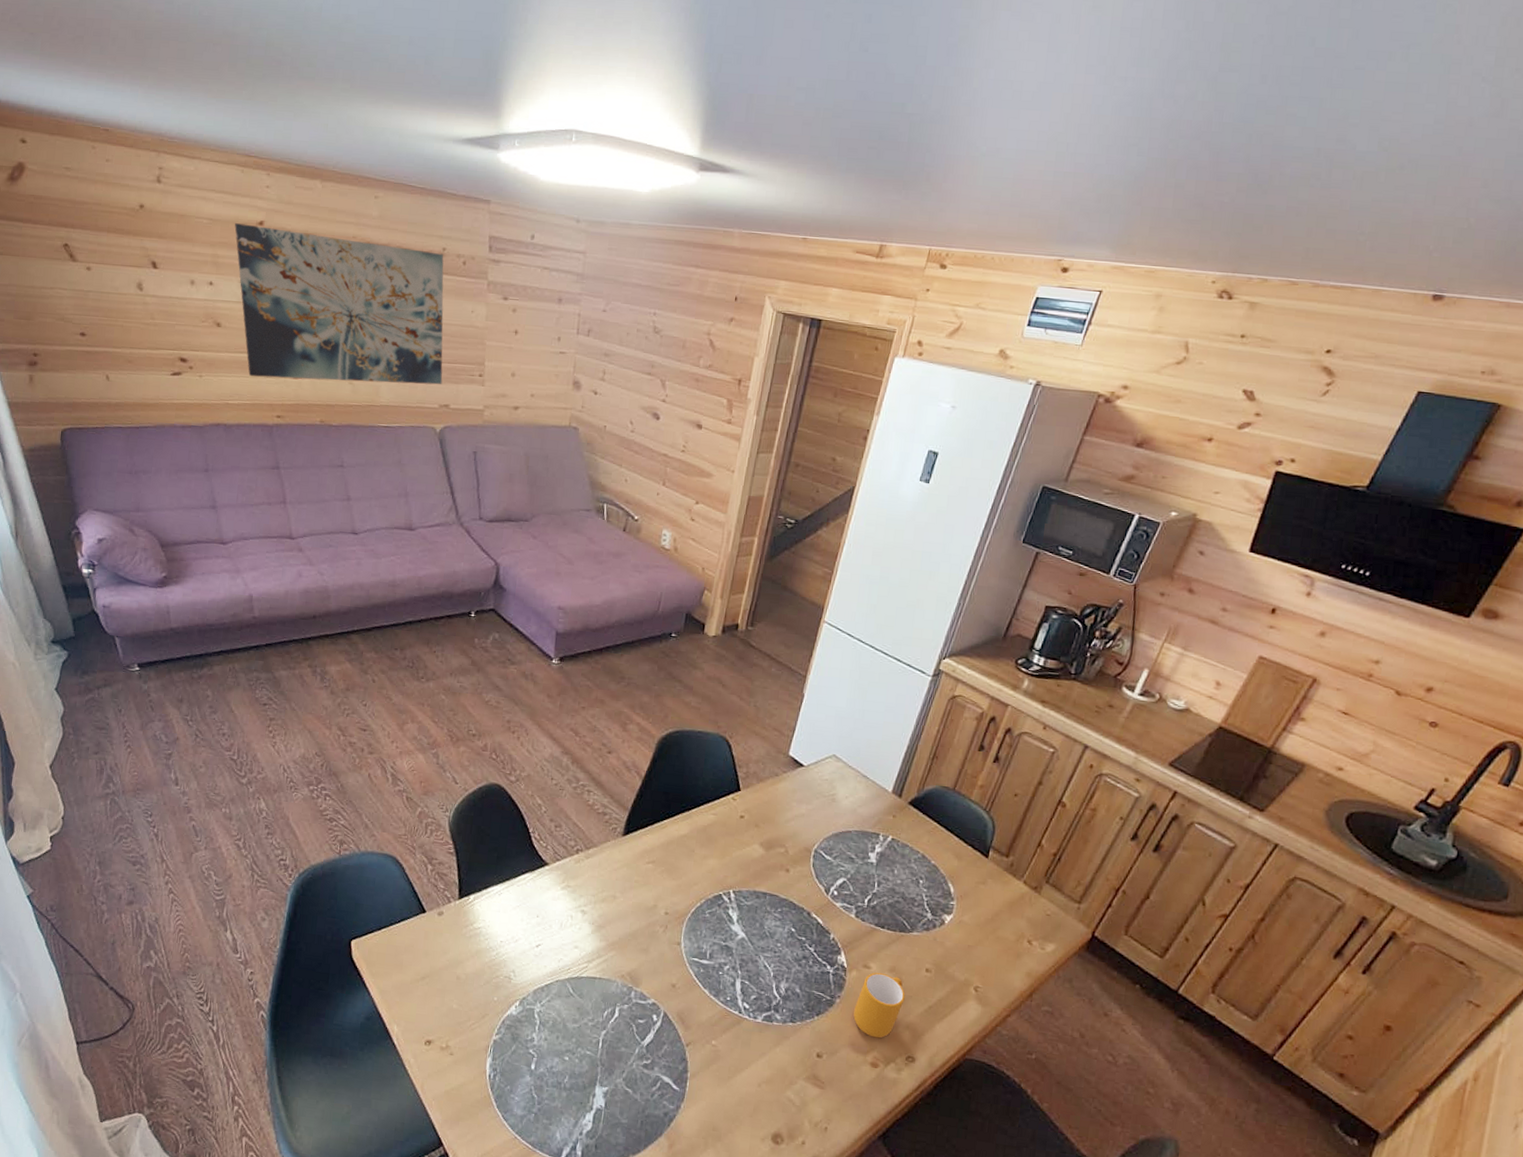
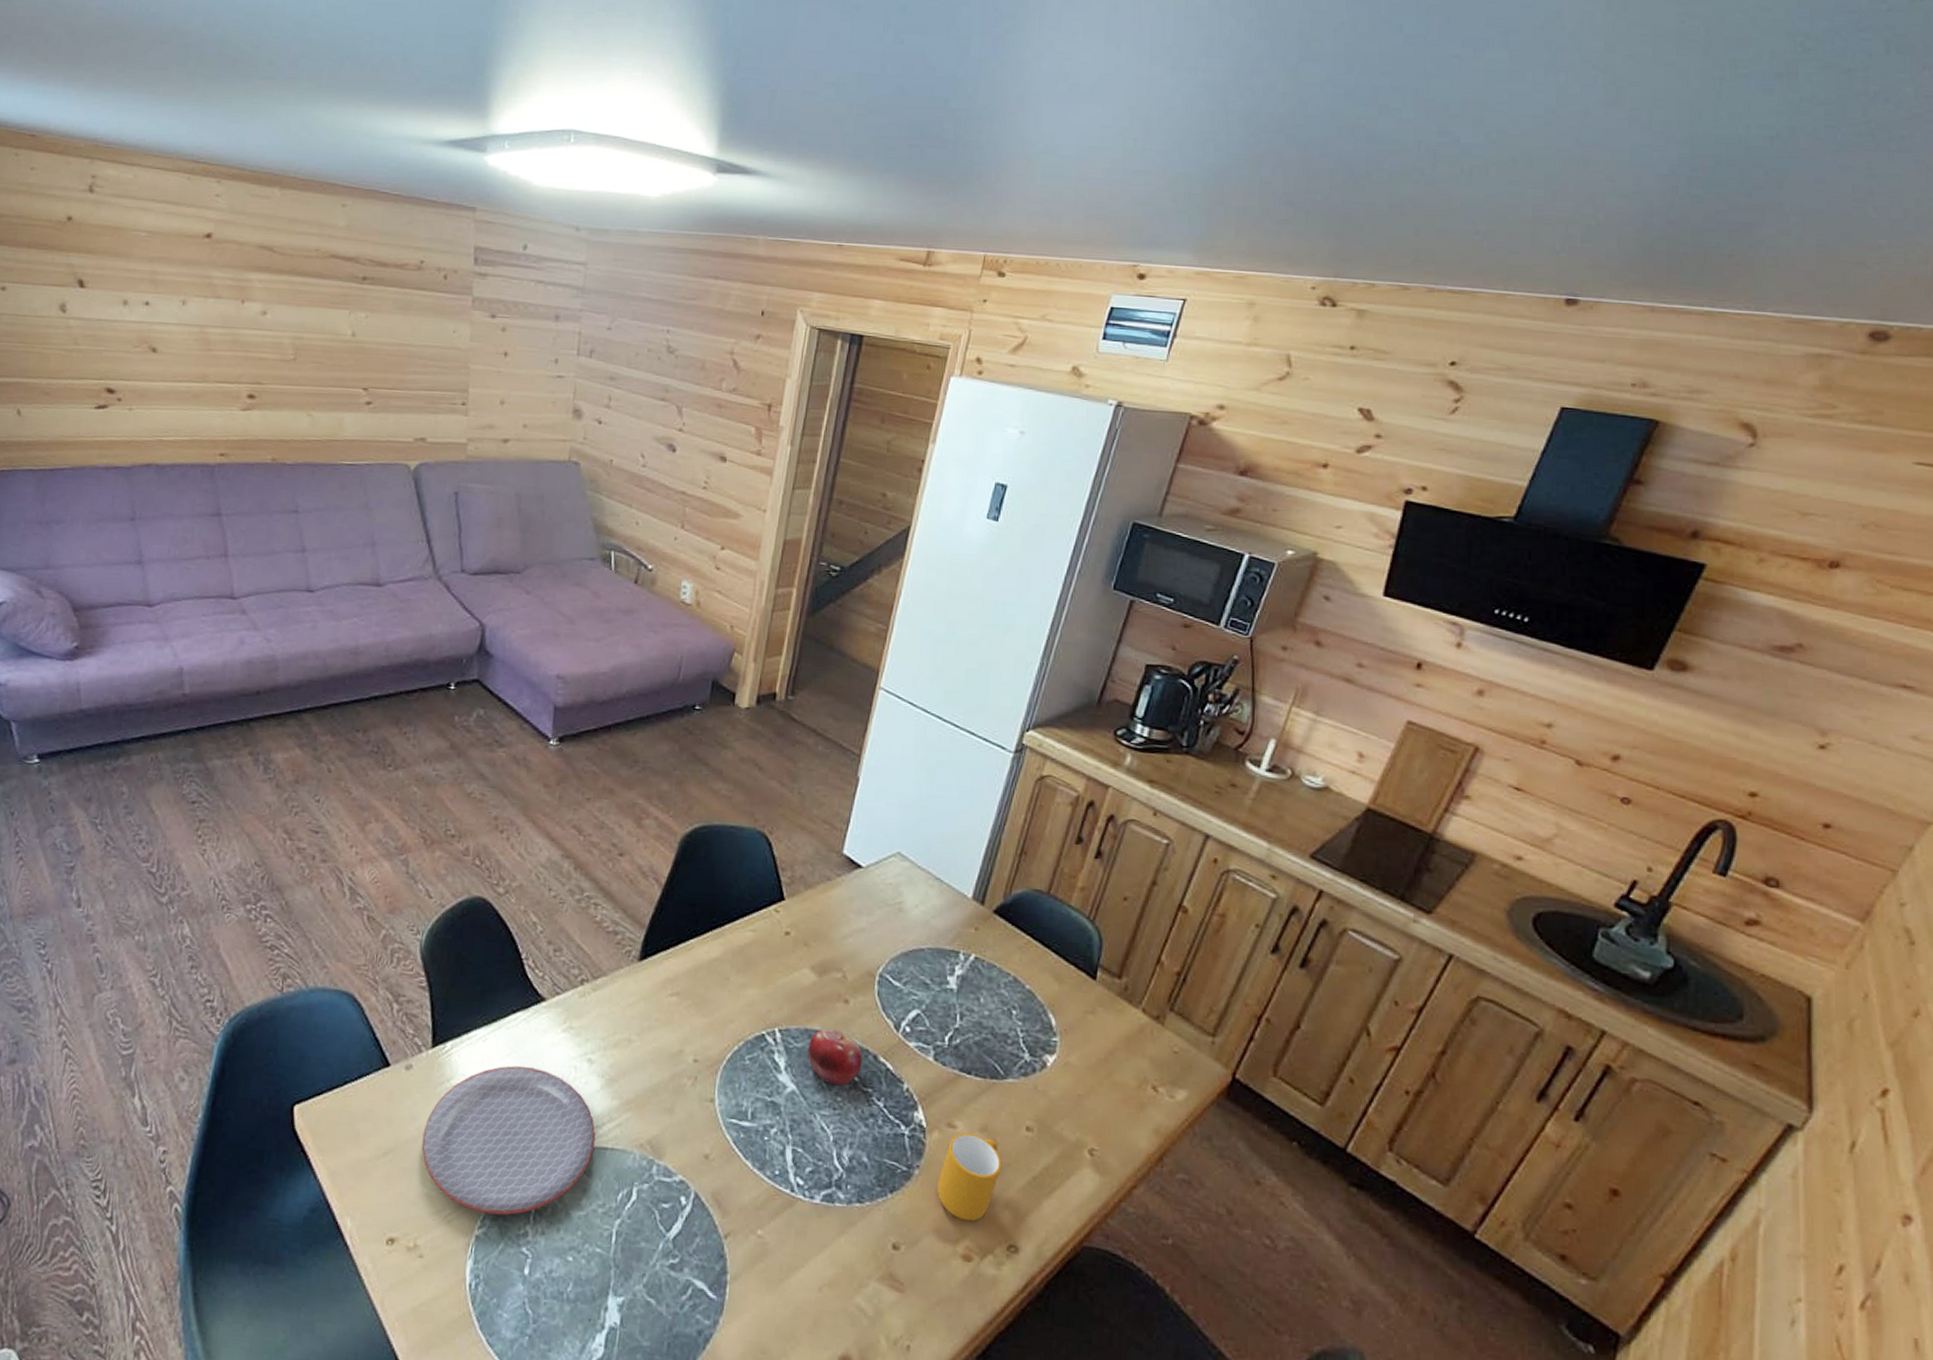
wall art: present [234,223,444,385] -> none [177,236,422,416]
plate: none [451,914,588,1026] -> present [421,1065,596,1216]
fruit: none [755,891,799,935] -> present [808,1029,863,1086]

